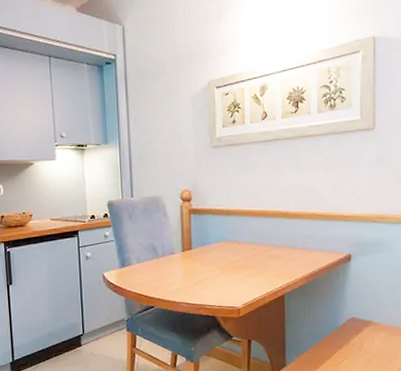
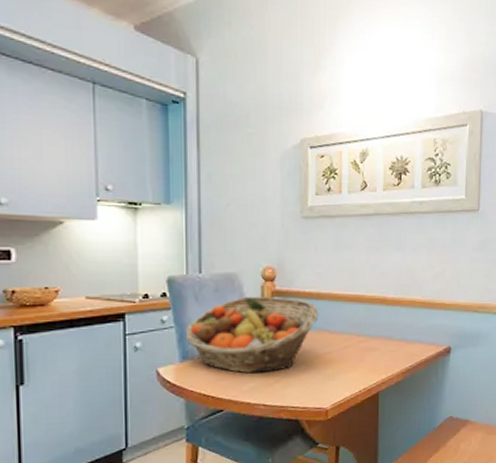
fruit basket: none [123,214,229,278] -> present [185,296,319,374]

